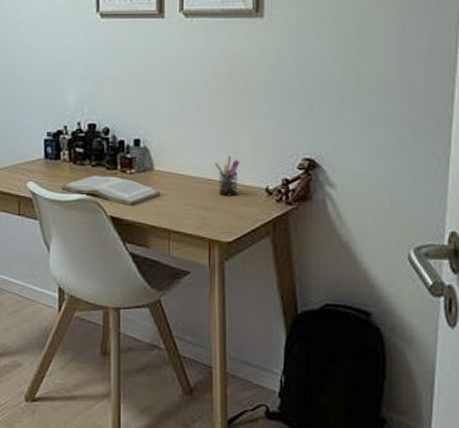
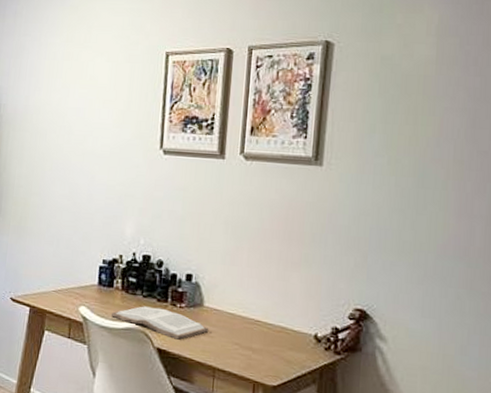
pen holder: present [215,155,240,197] -> none [265,298,290,340]

